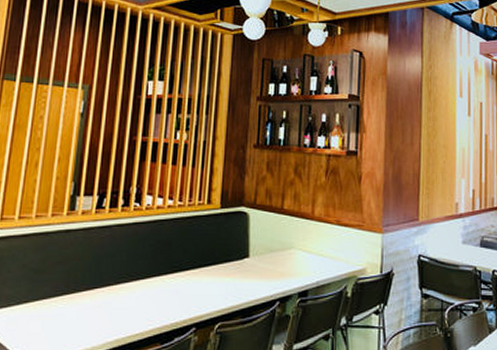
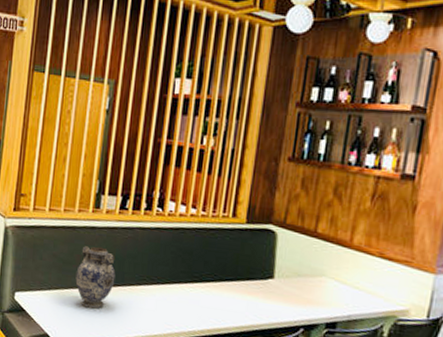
decorative vase: none [48,250,93,317] -> present [75,246,116,309]

